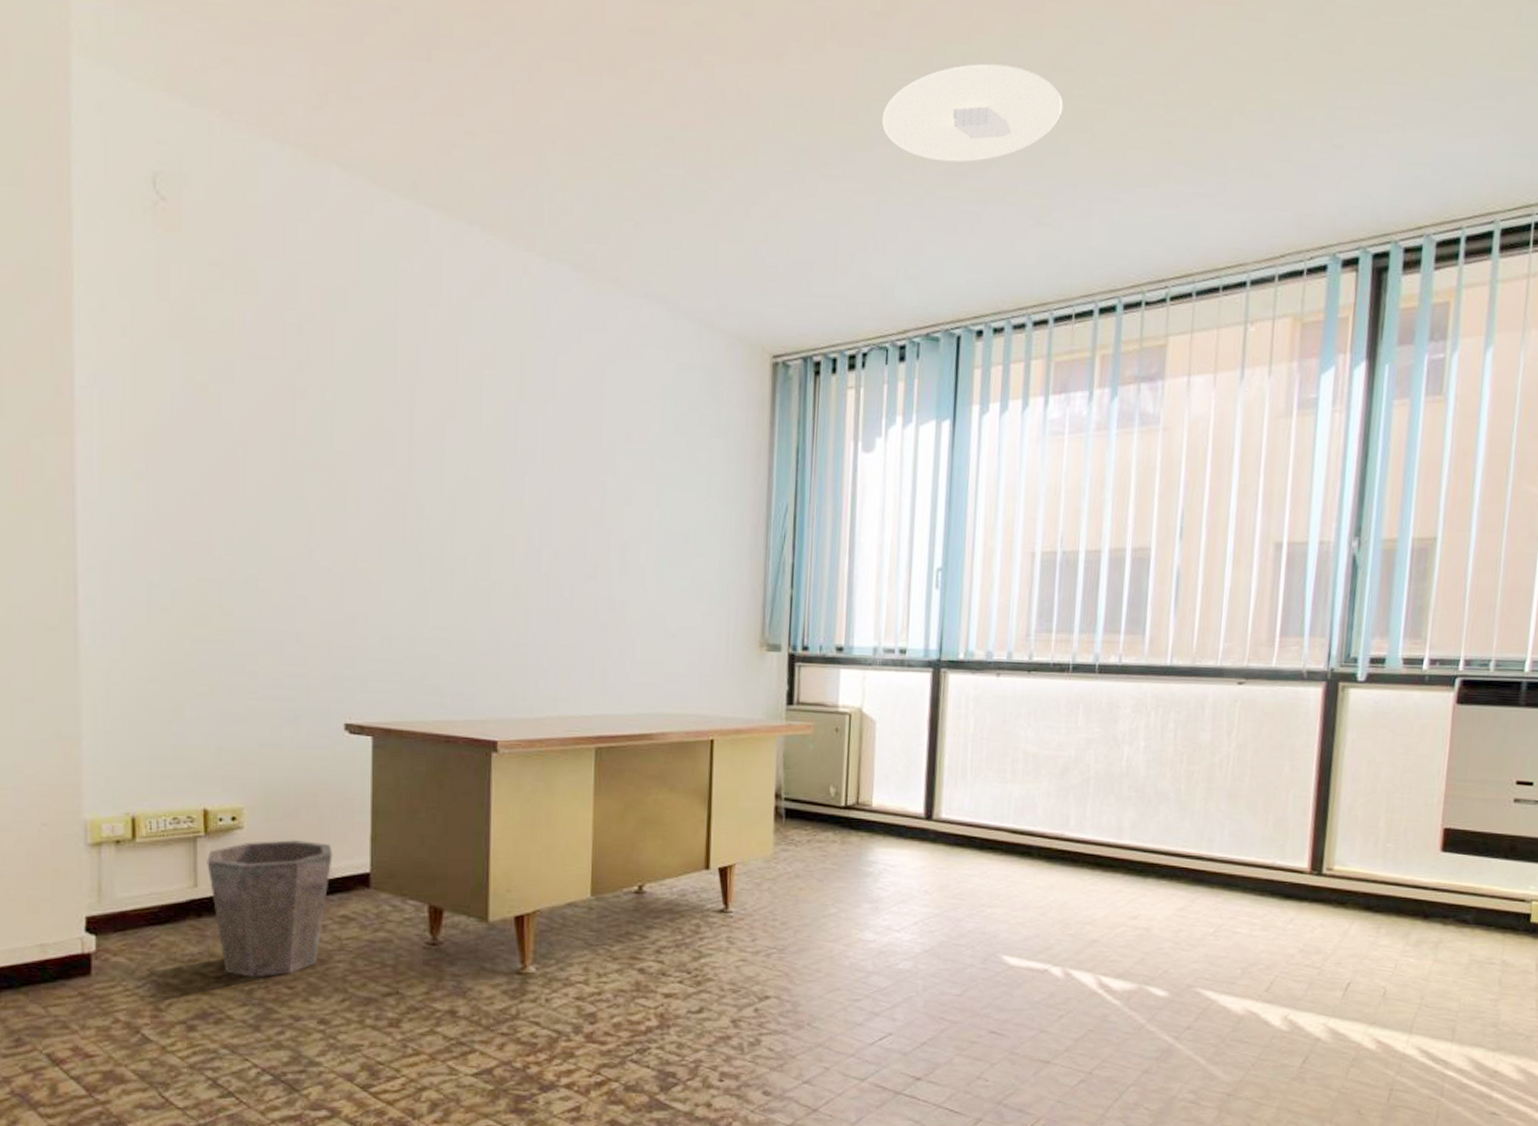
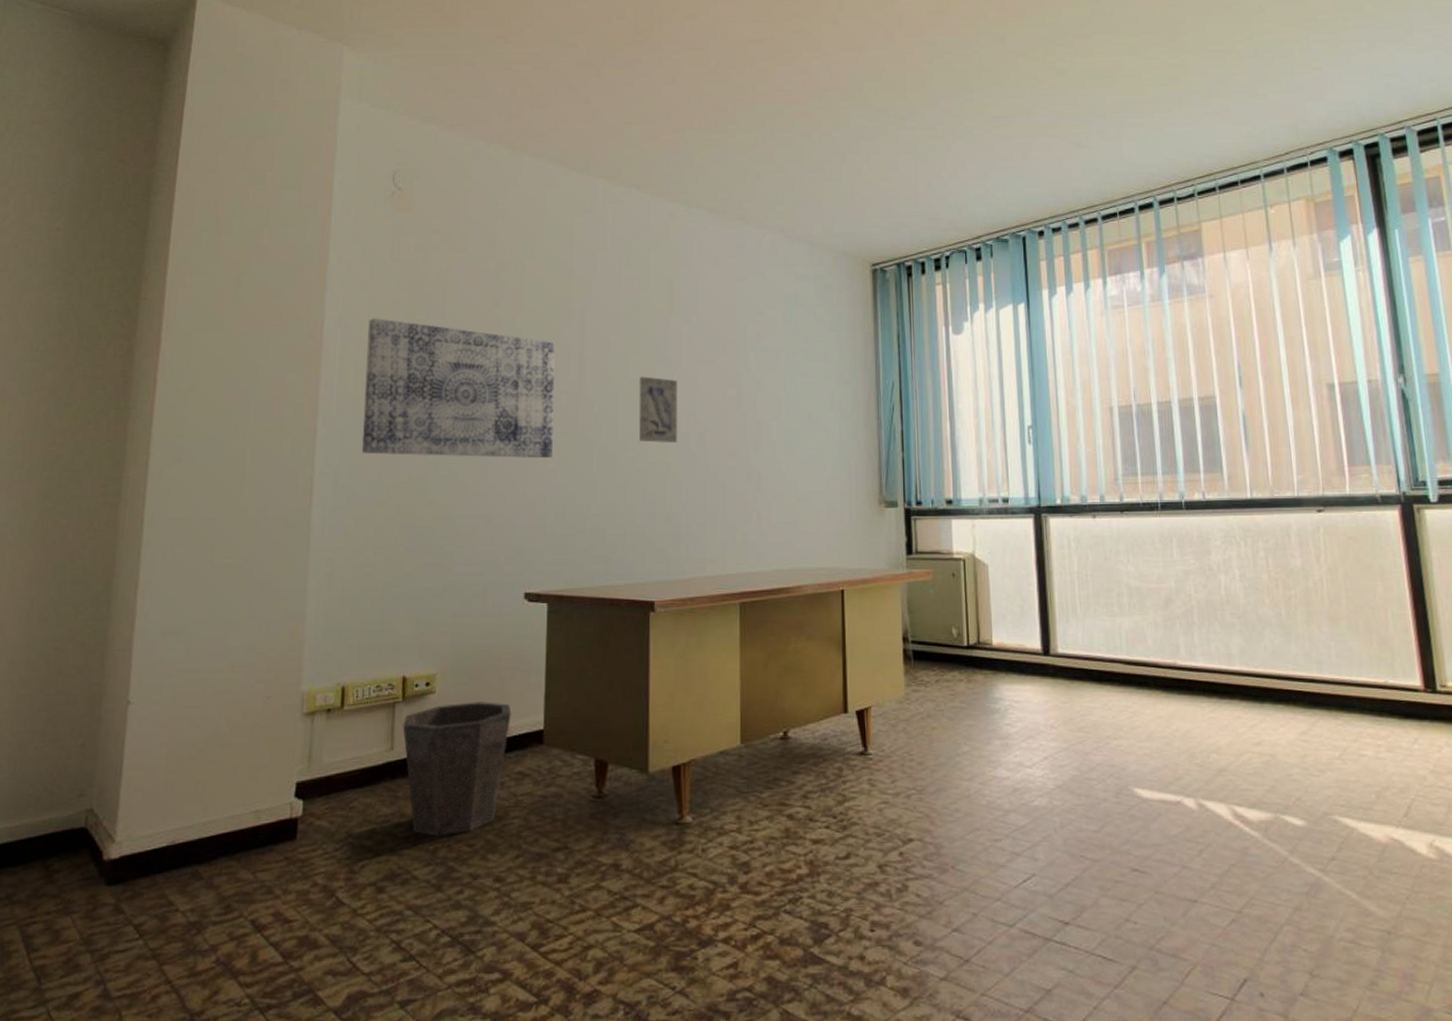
wall art: none [133,375,377,569] -> present [362,318,555,459]
wall art: none [480,476,529,561] -> present [638,376,678,444]
ceiling light: present [881,63,1063,163] -> none [943,37,1087,109]

